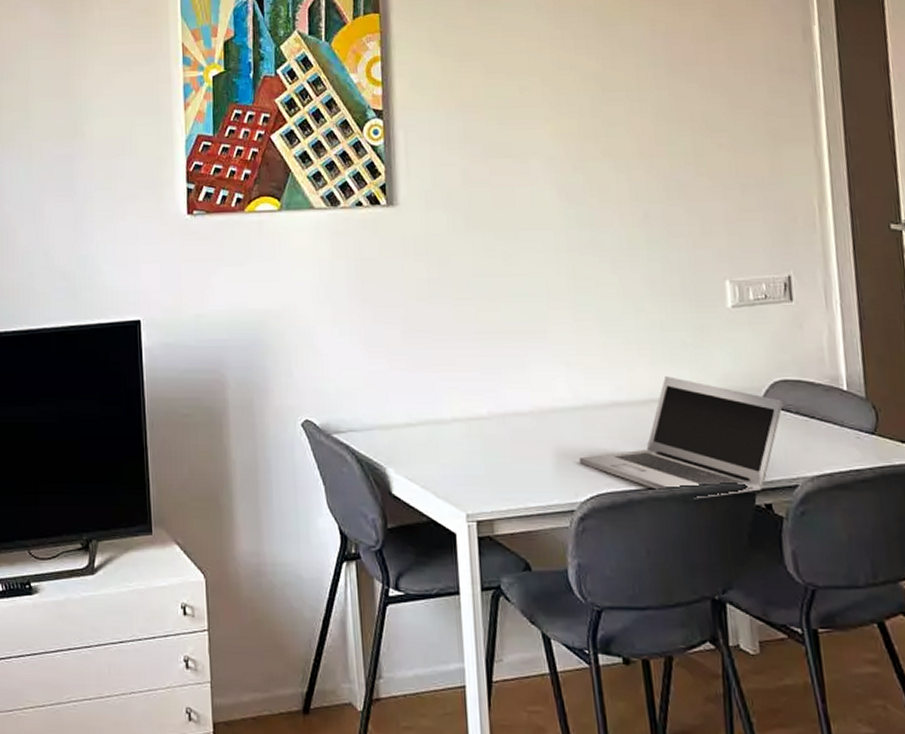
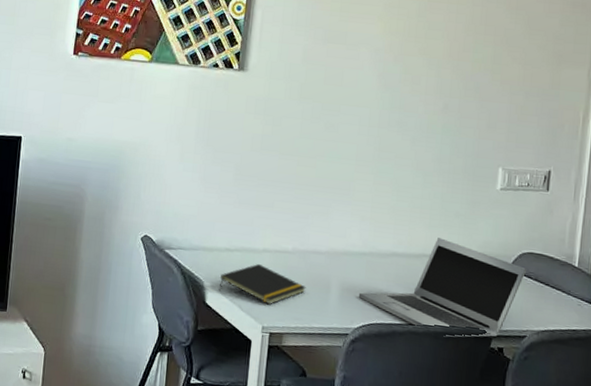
notepad: none [405,438,513,485] -> present [218,264,306,304]

